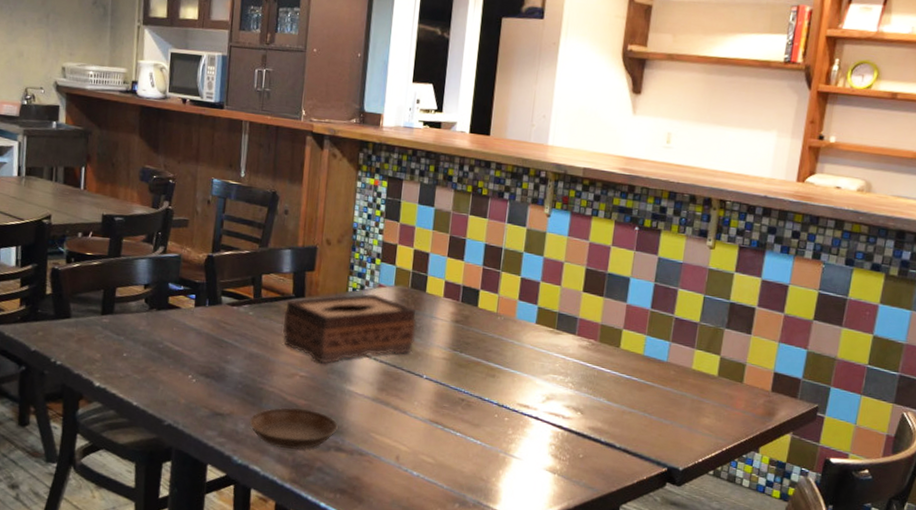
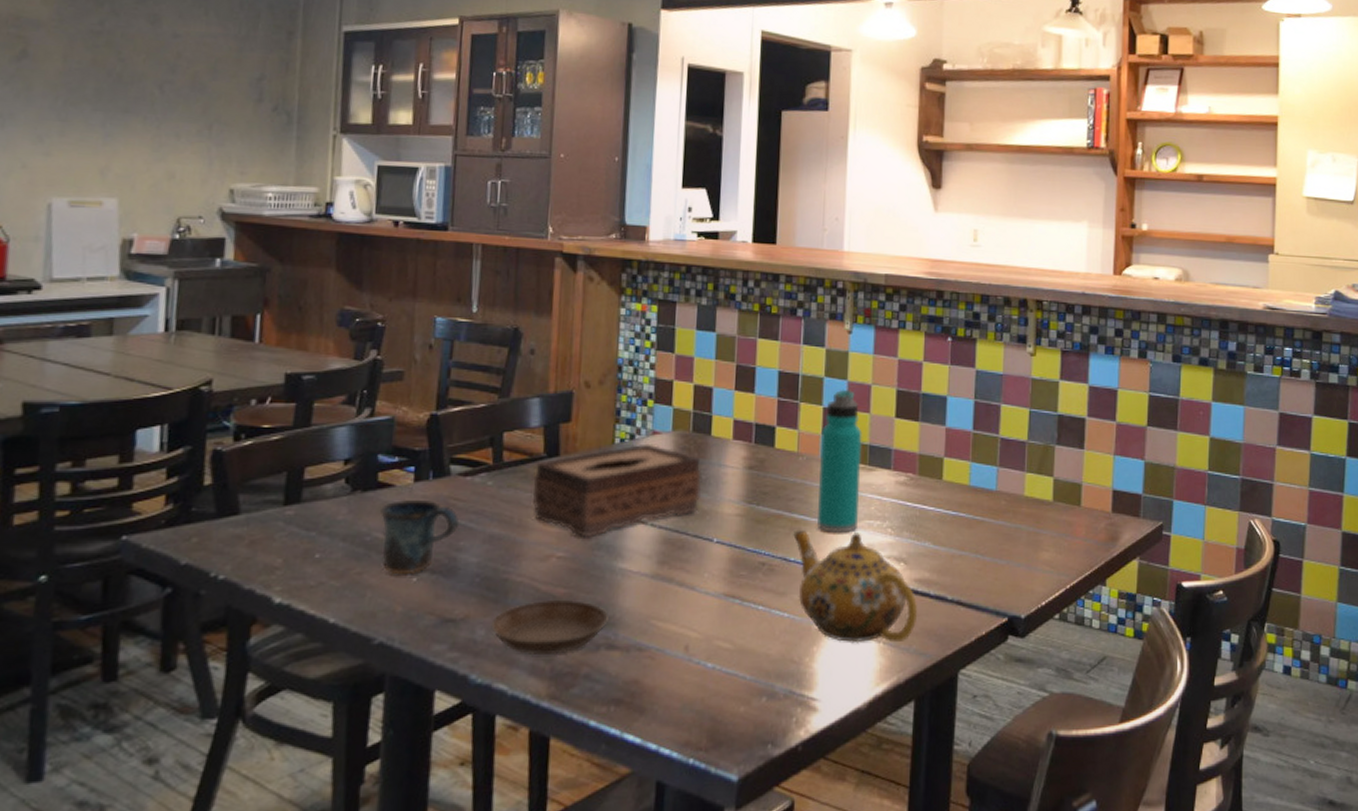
mug: none [170,319,228,376] -> present [380,499,460,575]
teapot: none [489,376,590,476] -> present [793,530,918,643]
water bottle: none [509,263,553,383] -> present [817,389,863,533]

